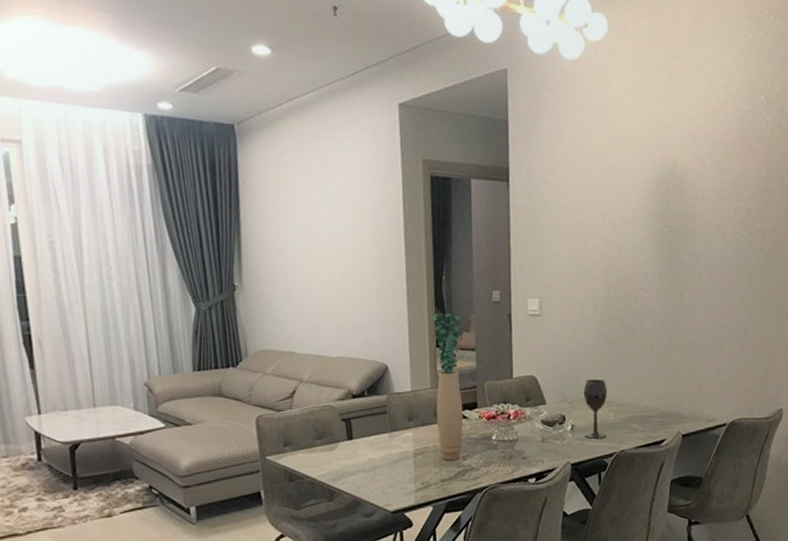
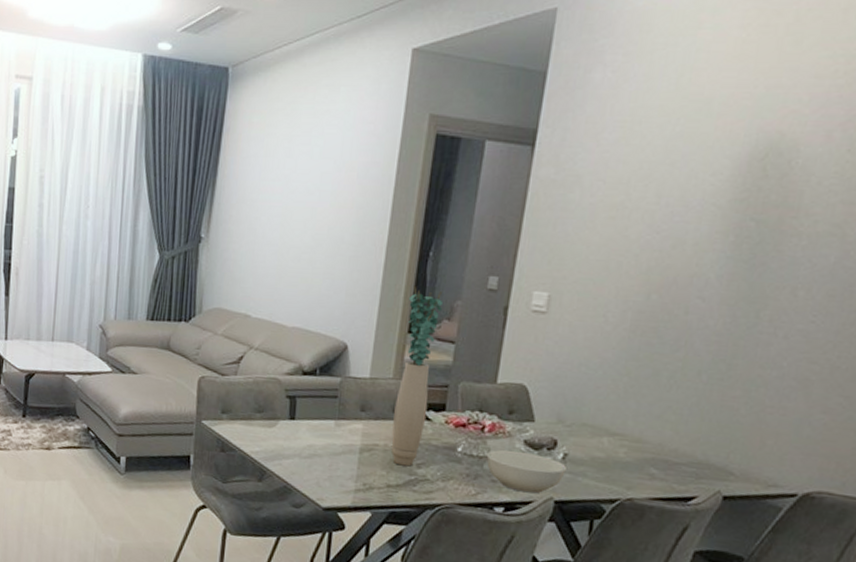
bowl: none [515,429,576,463] -> present [486,449,568,494]
wine glass: present [583,379,608,439] -> none [579,402,623,478]

